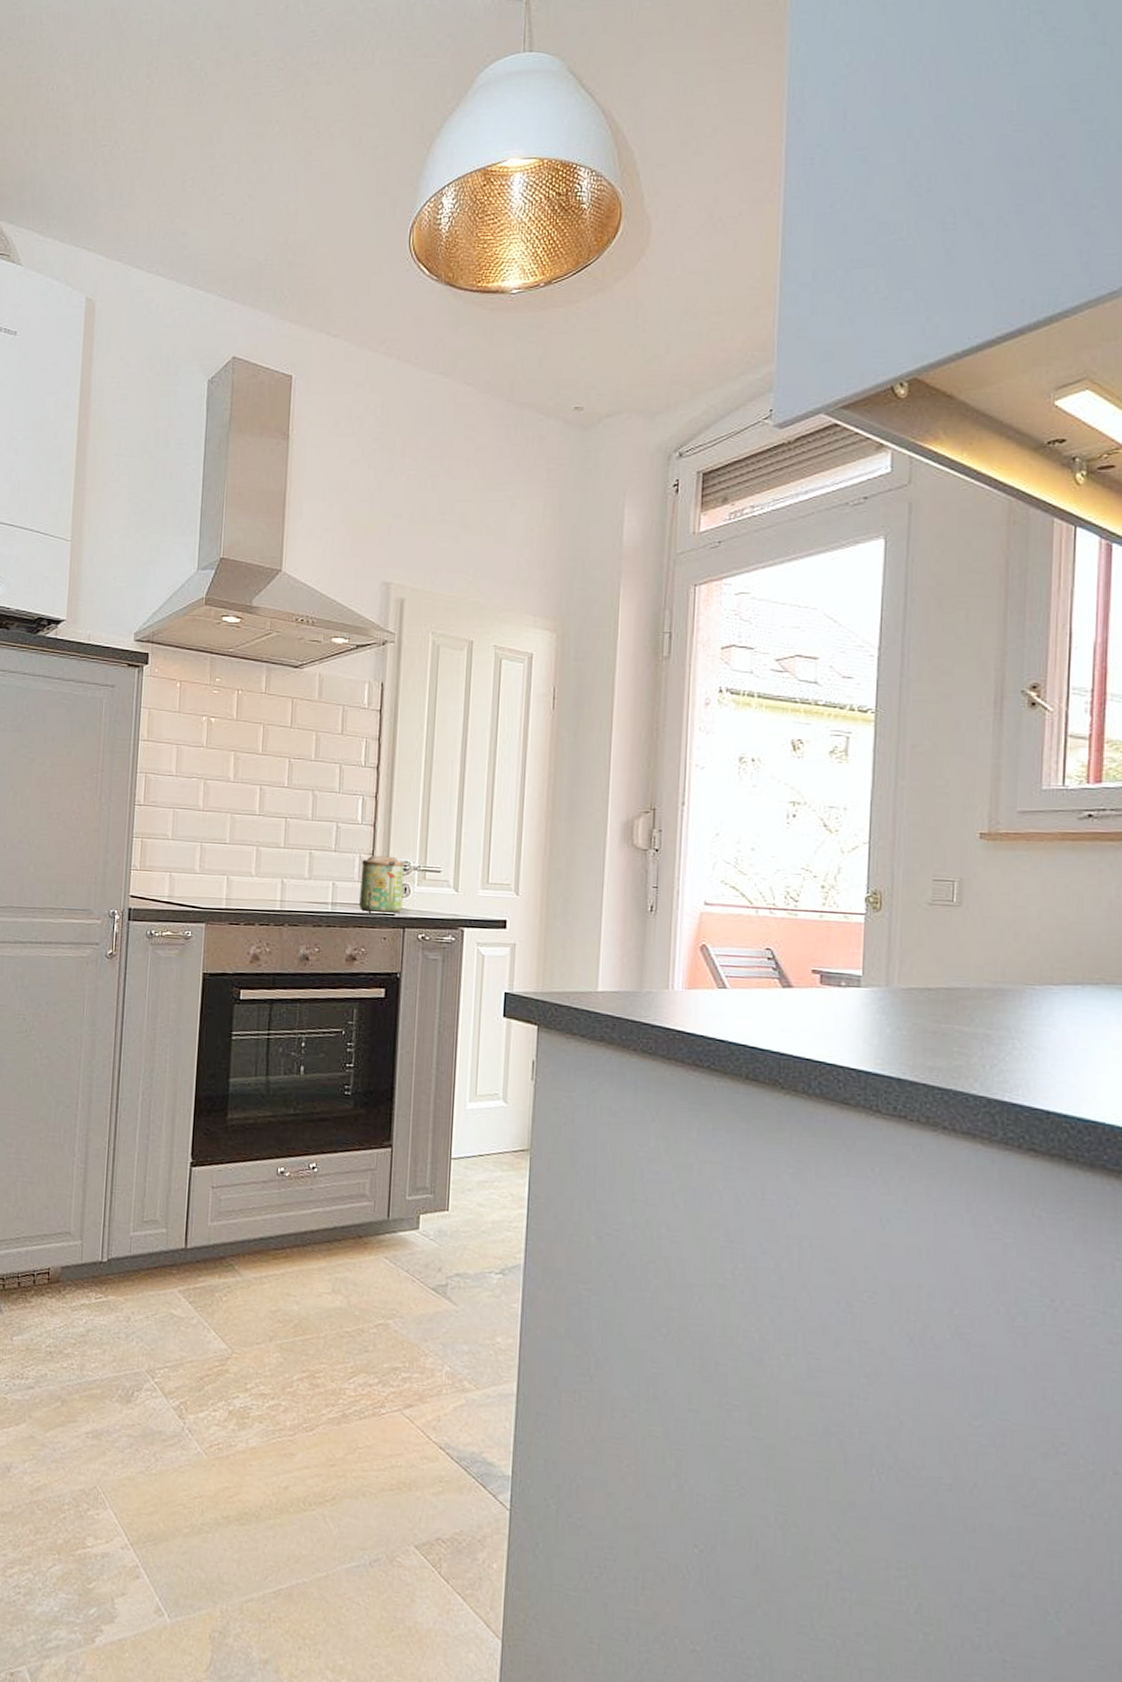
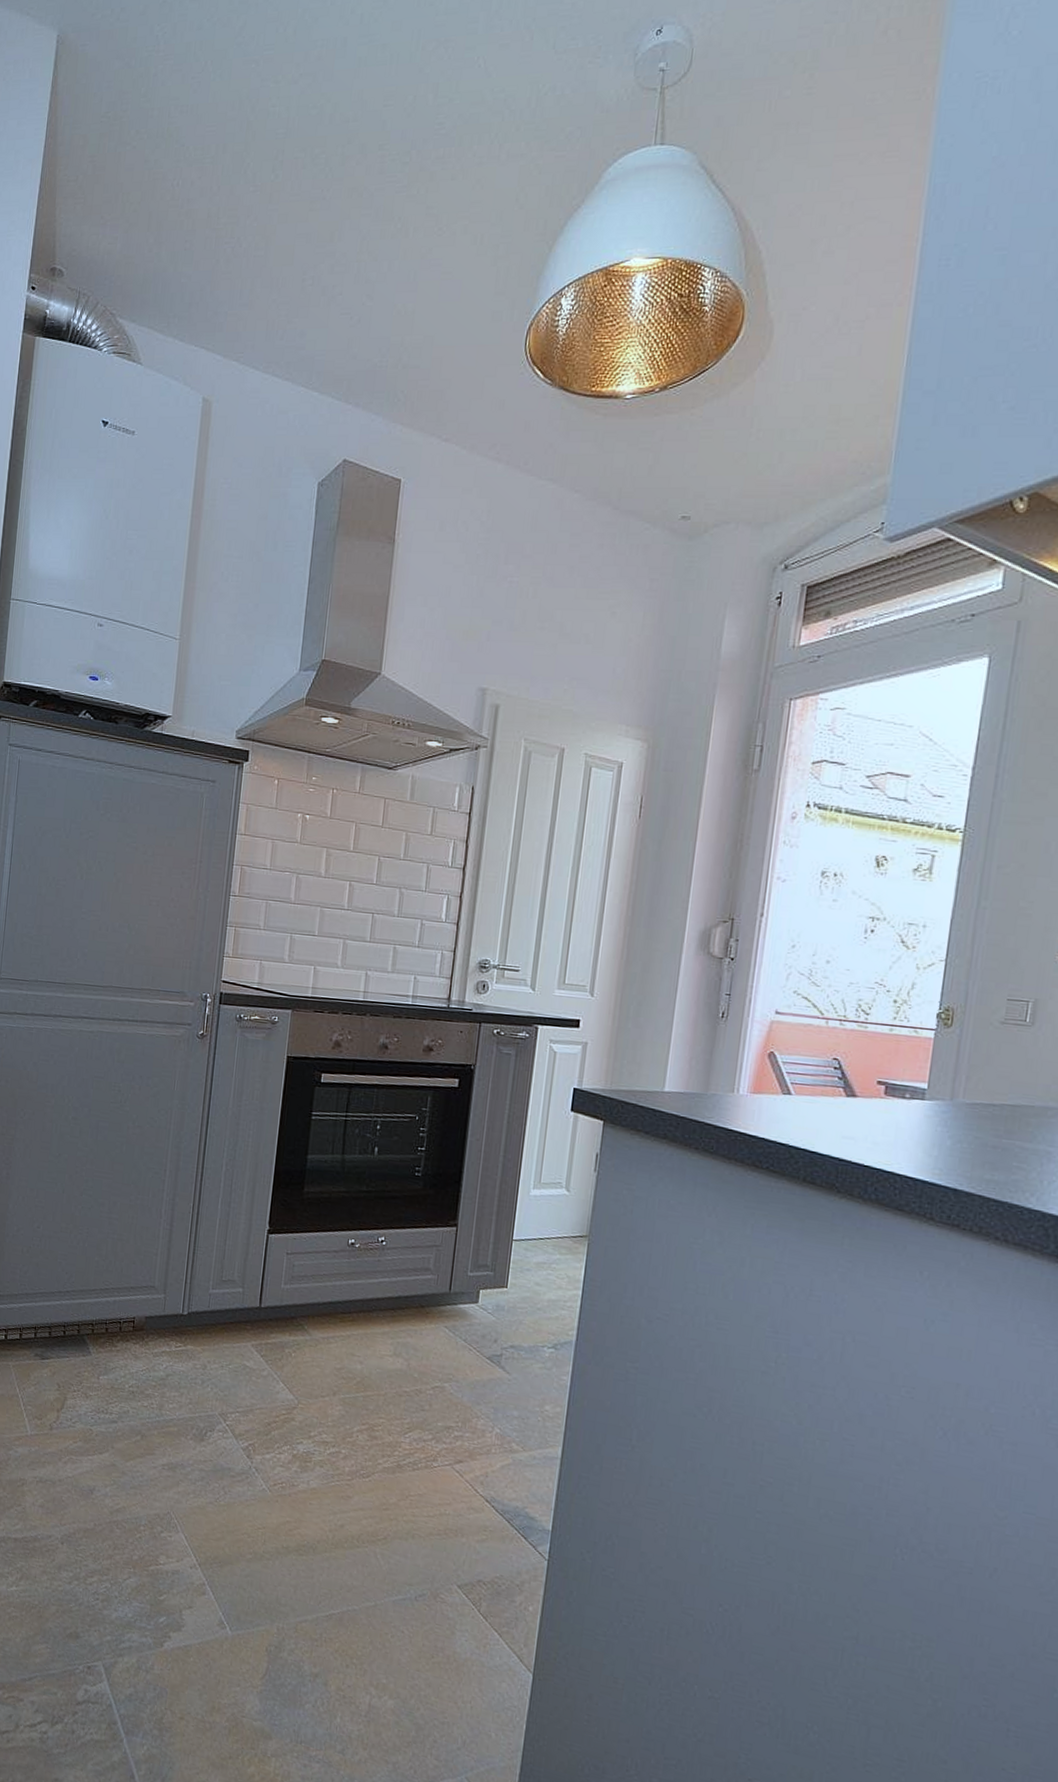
canister: present [359,855,405,913] -> none [439,952,485,1008]

